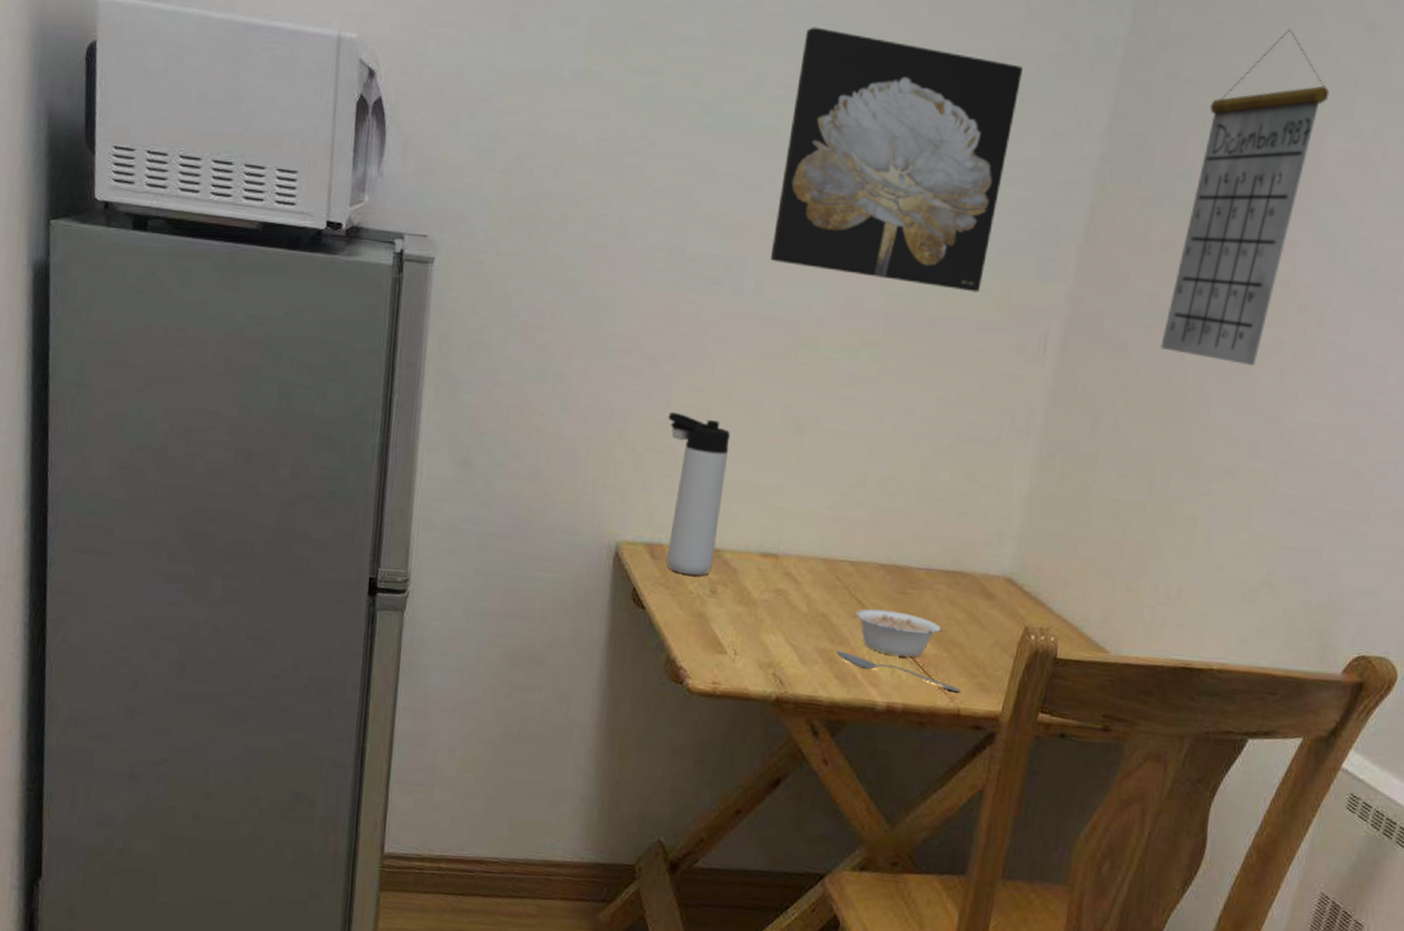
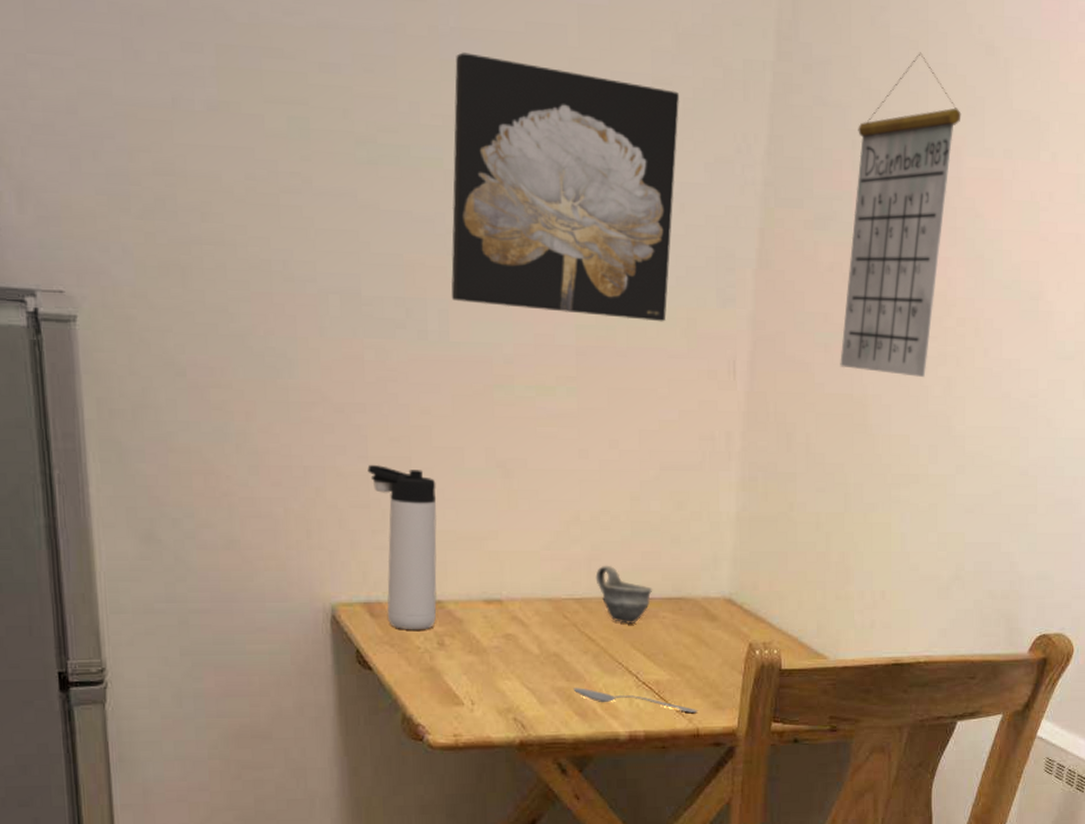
legume: present [855,609,948,658] -> none [587,642,678,687]
cup: none [873,530,931,594] -> present [595,565,653,625]

